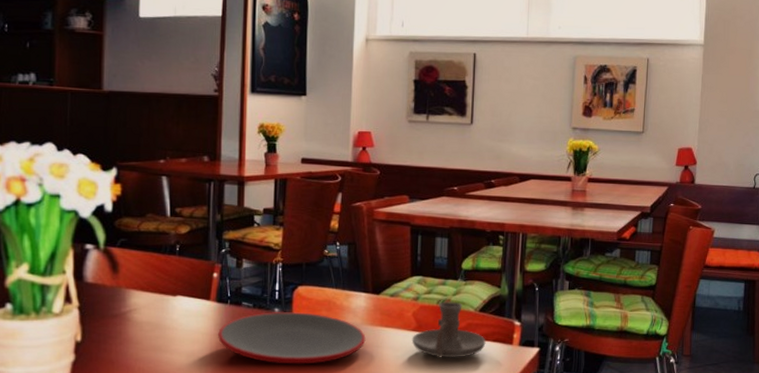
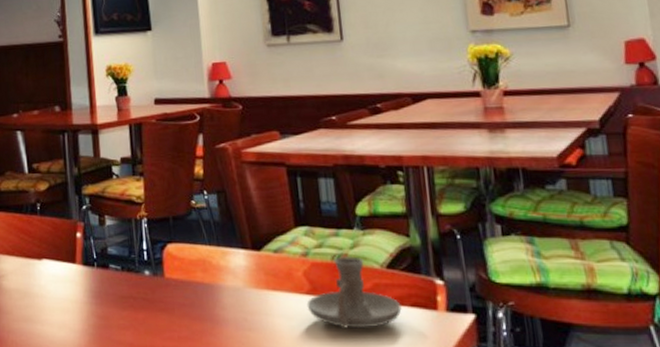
plate: present [218,311,366,364] -> none [88,274,252,337]

